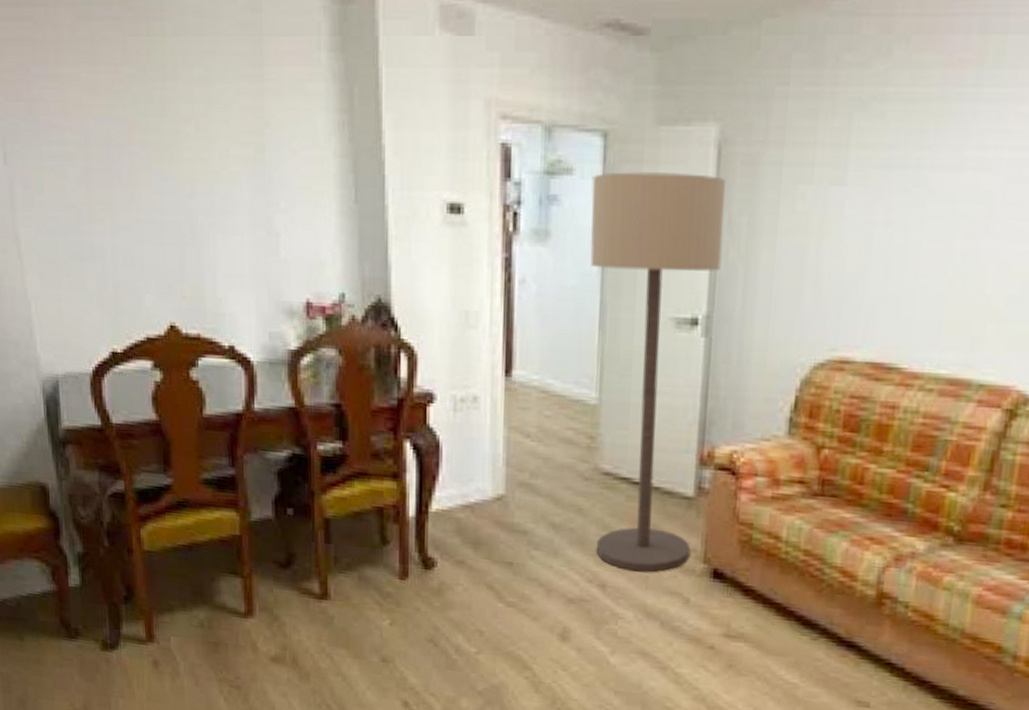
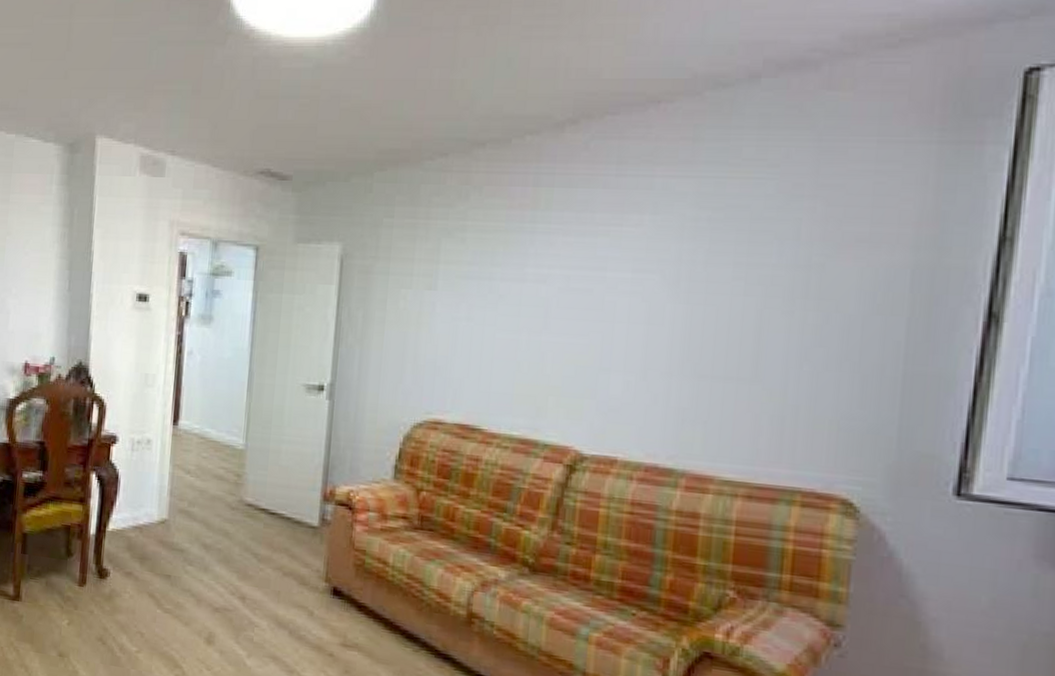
floor lamp: present [590,172,725,573] -> none [239,275,346,588]

